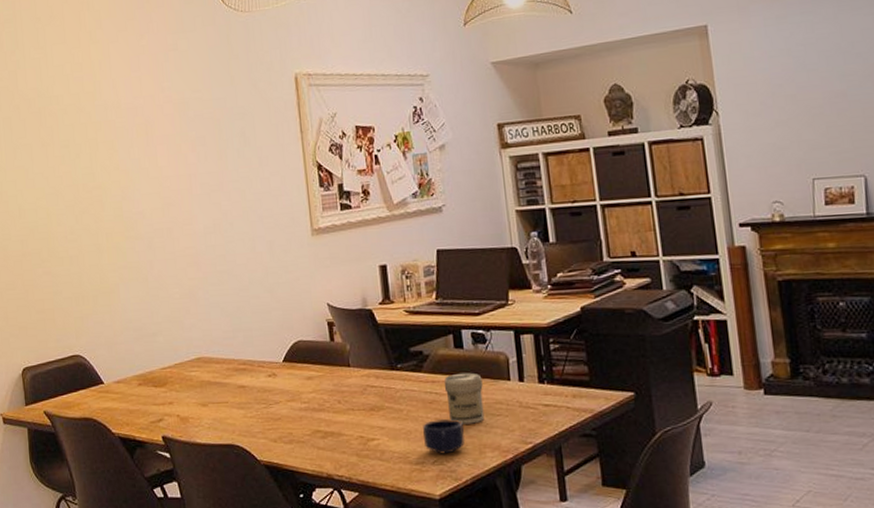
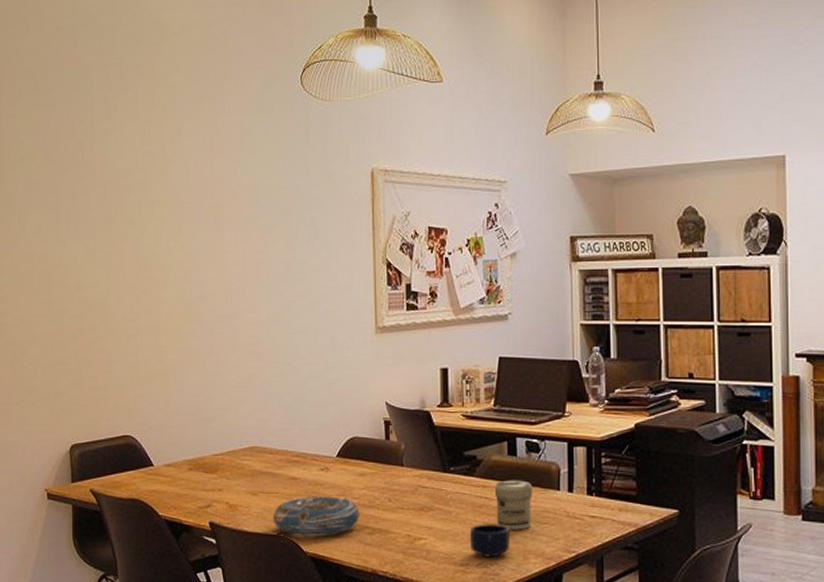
decorative bowl: none [224,401,311,446] -> present [273,496,360,538]

